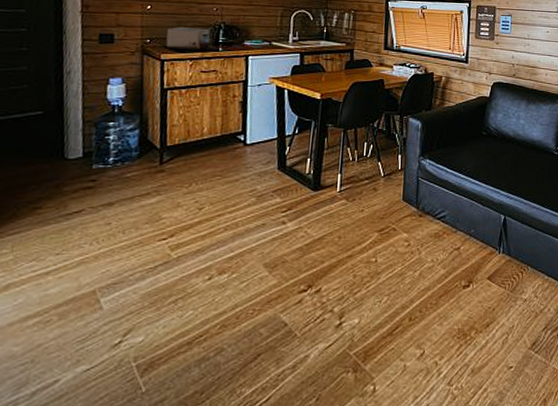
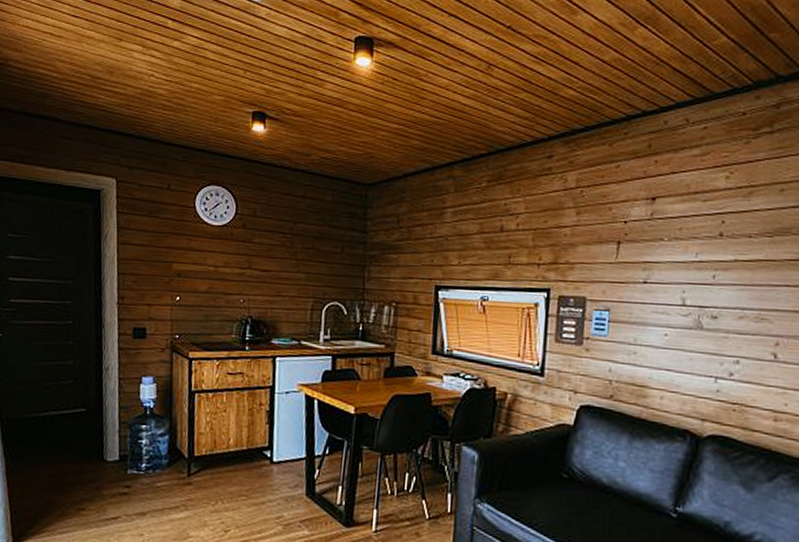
toaster: present [165,27,211,51] -> none [193,321,238,350]

